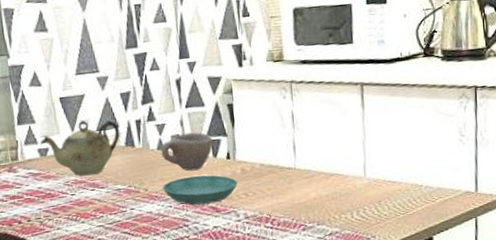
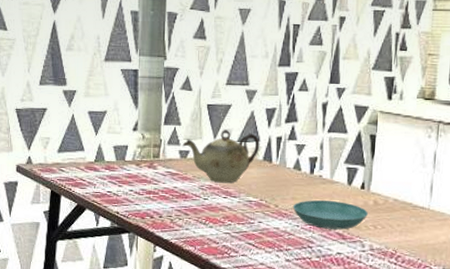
cup: present [161,132,213,171] -> none [297,157,350,195]

